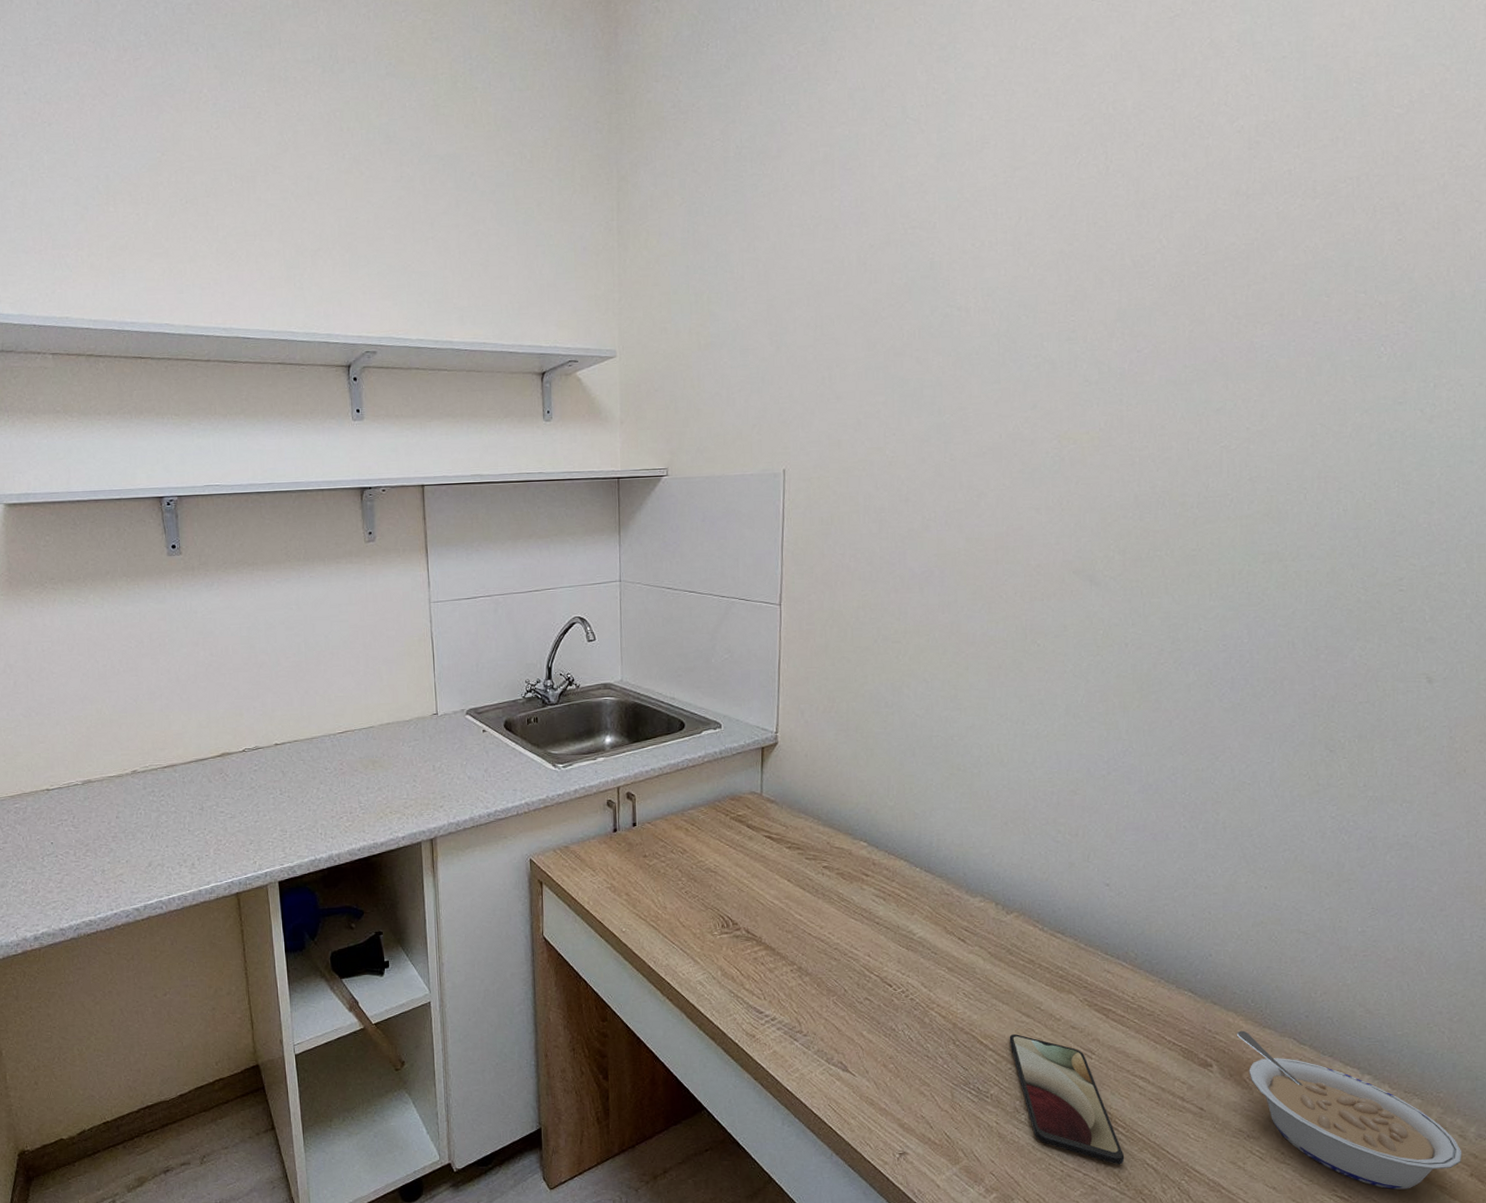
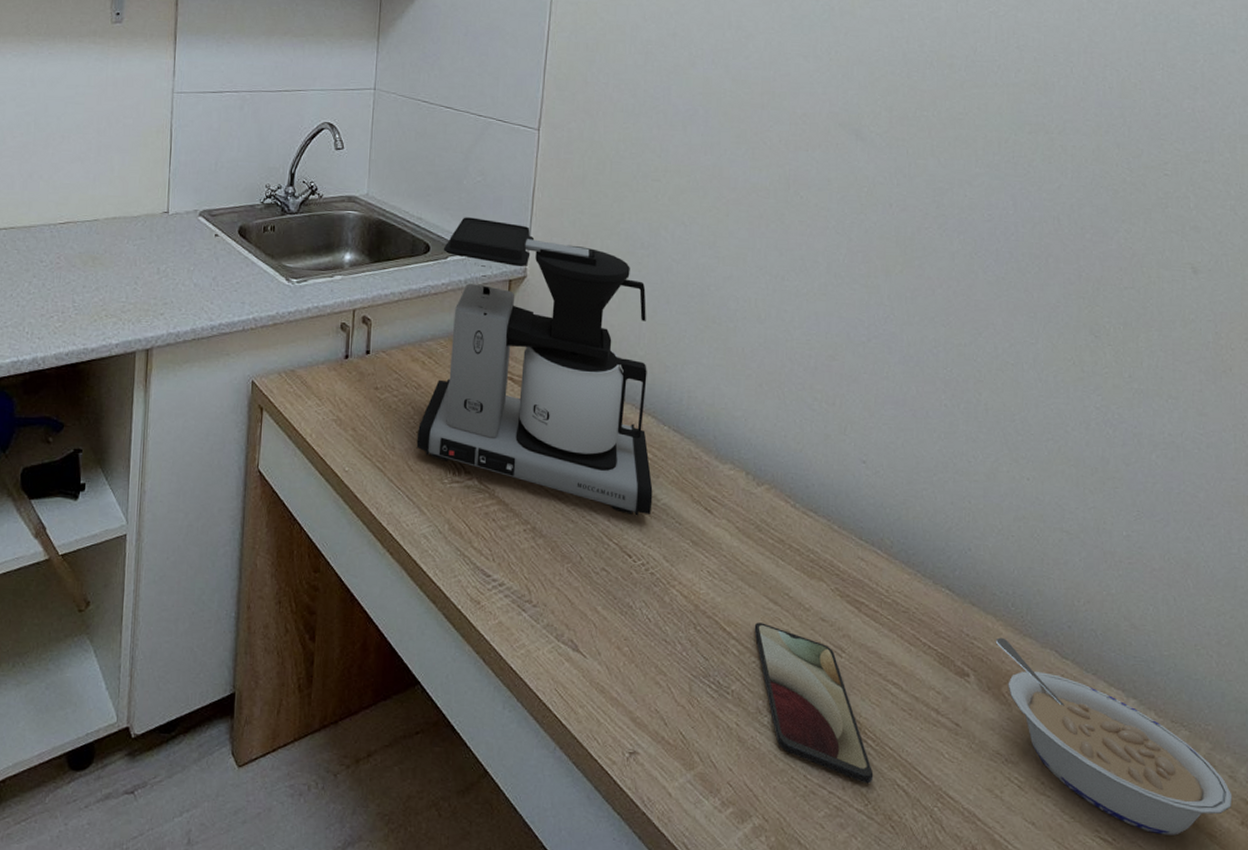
coffee maker: none [686,693,909,950] -> present [416,217,653,516]

